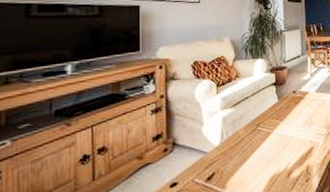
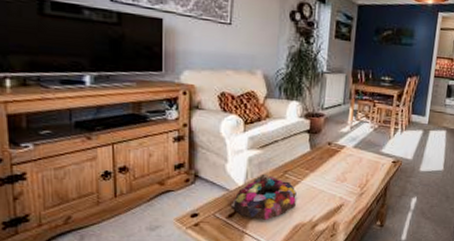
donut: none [210,130,271,177] -> present [232,173,298,220]

